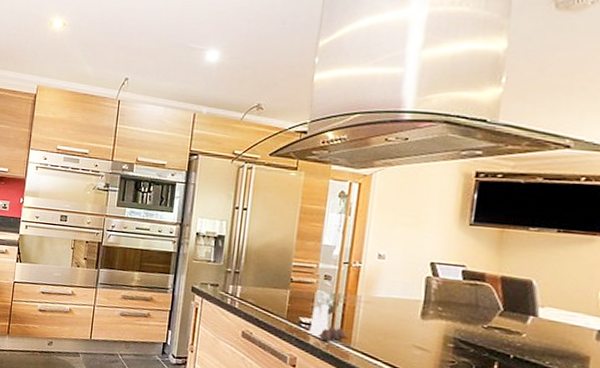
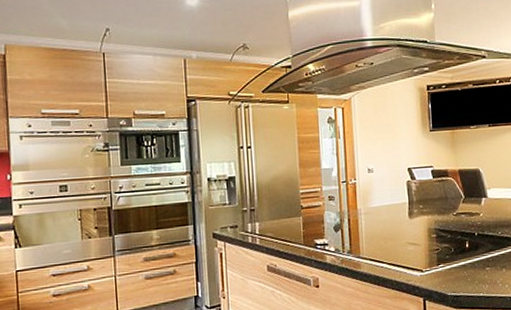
salt and pepper shaker set: present [307,303,346,341] -> none [323,222,355,256]

